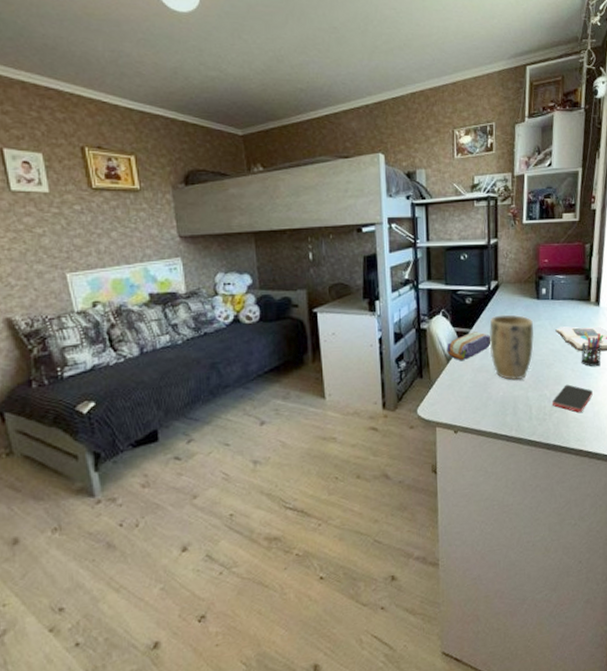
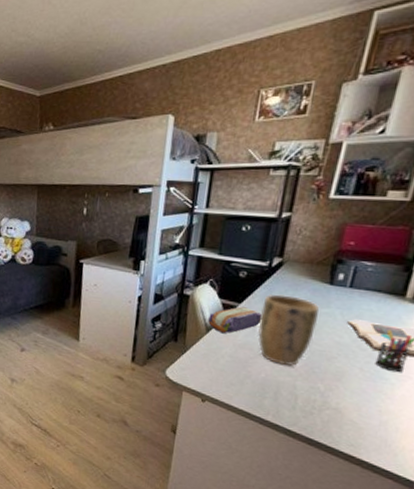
smartphone: present [552,384,593,413] -> none [326,383,384,417]

